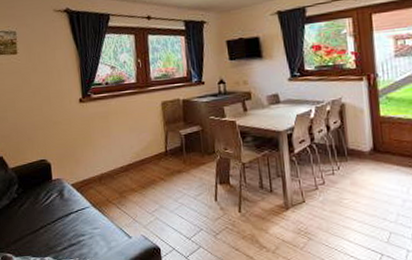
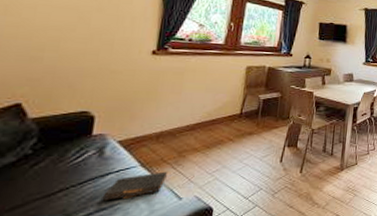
book: none [70,211,116,237] -> present [102,171,168,201]

